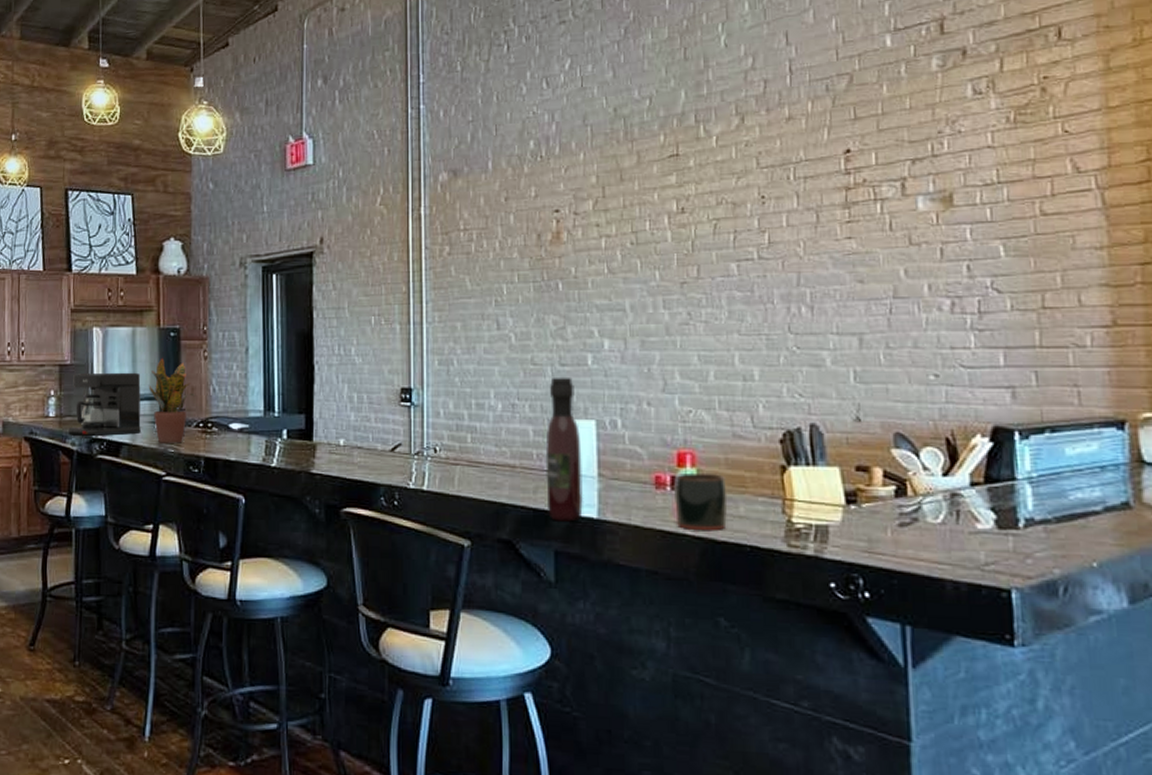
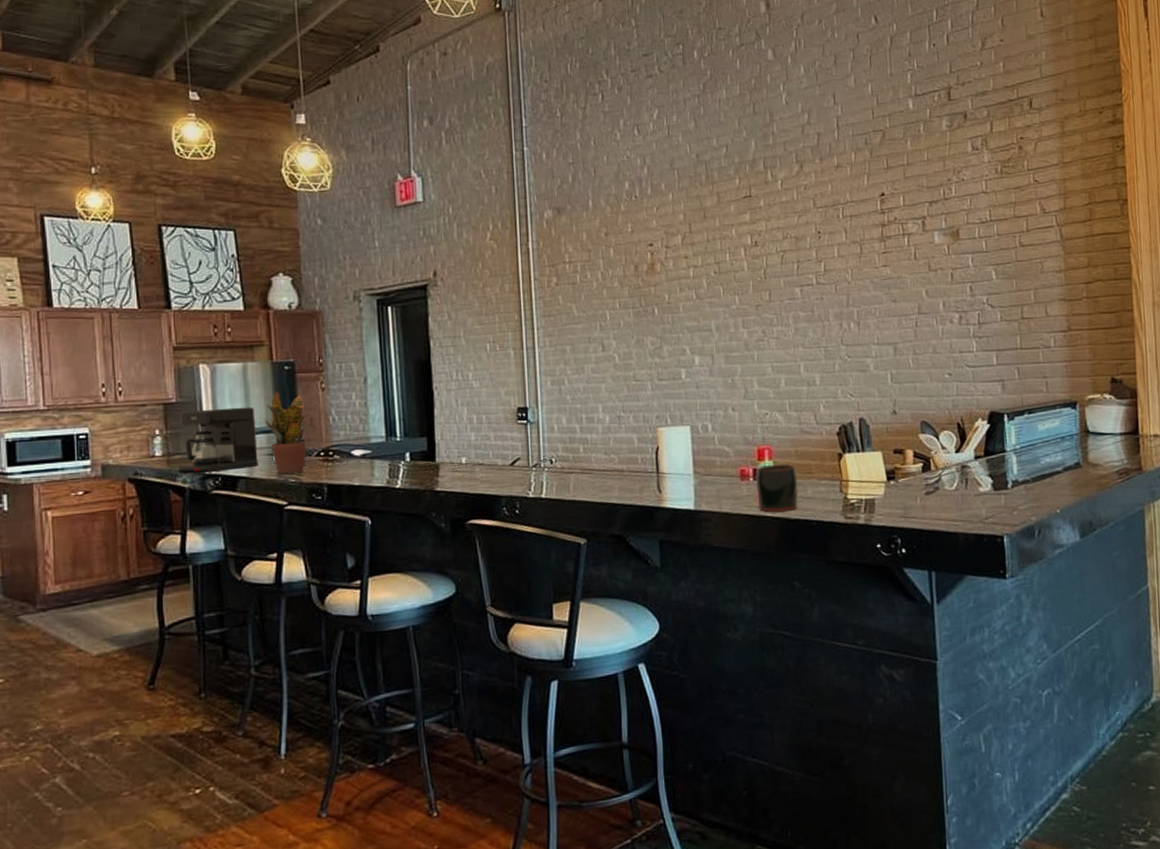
wine bottle: present [545,377,584,522] -> none [648,390,683,515]

